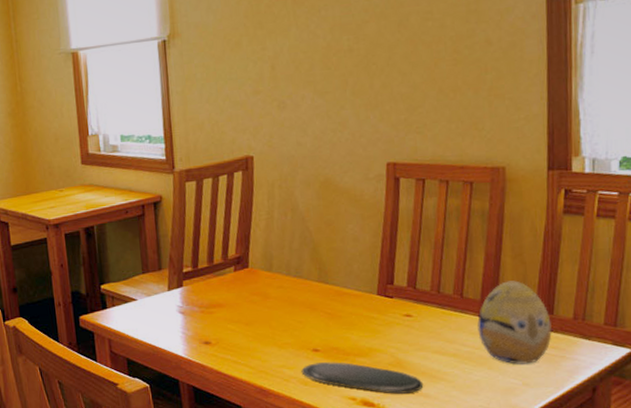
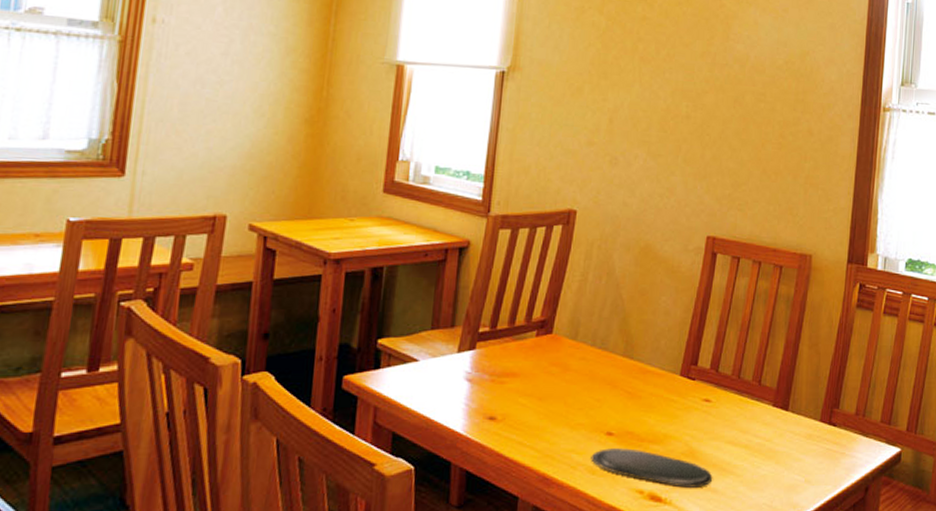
decorative egg: present [477,280,552,365] -> none [770,371,836,460]

